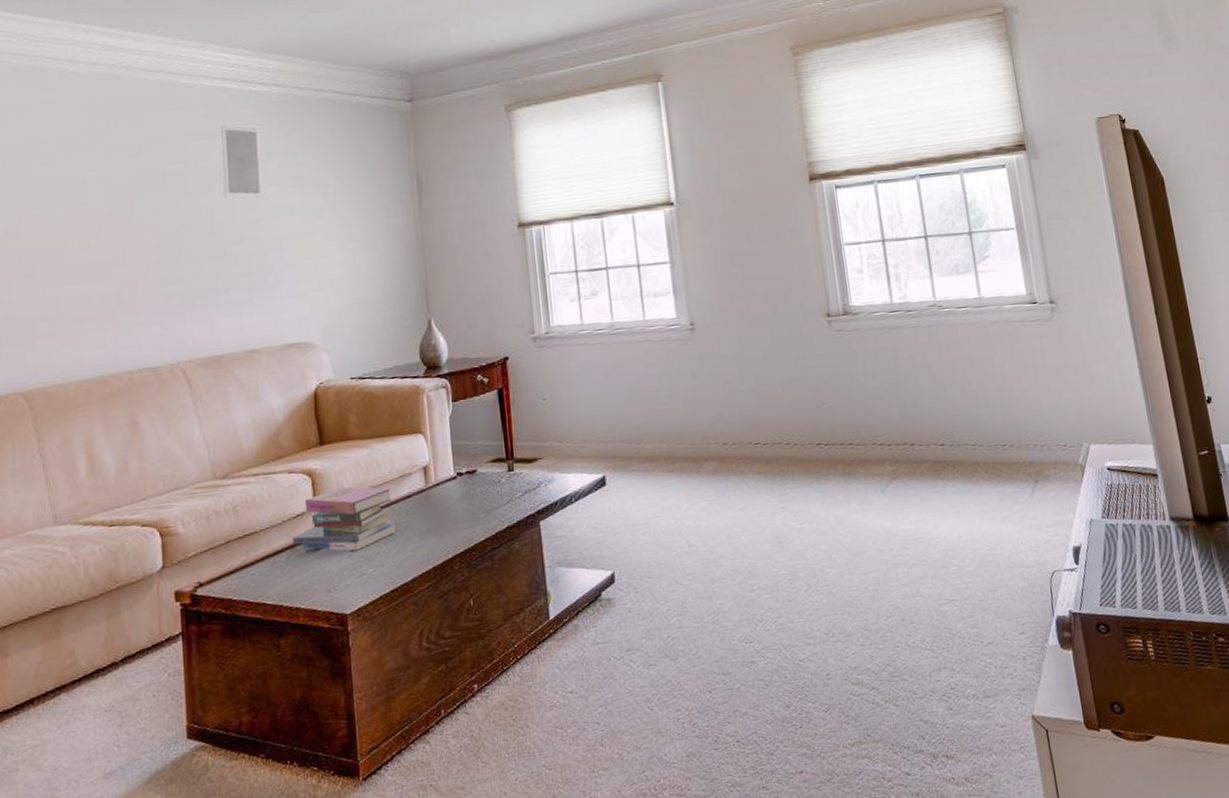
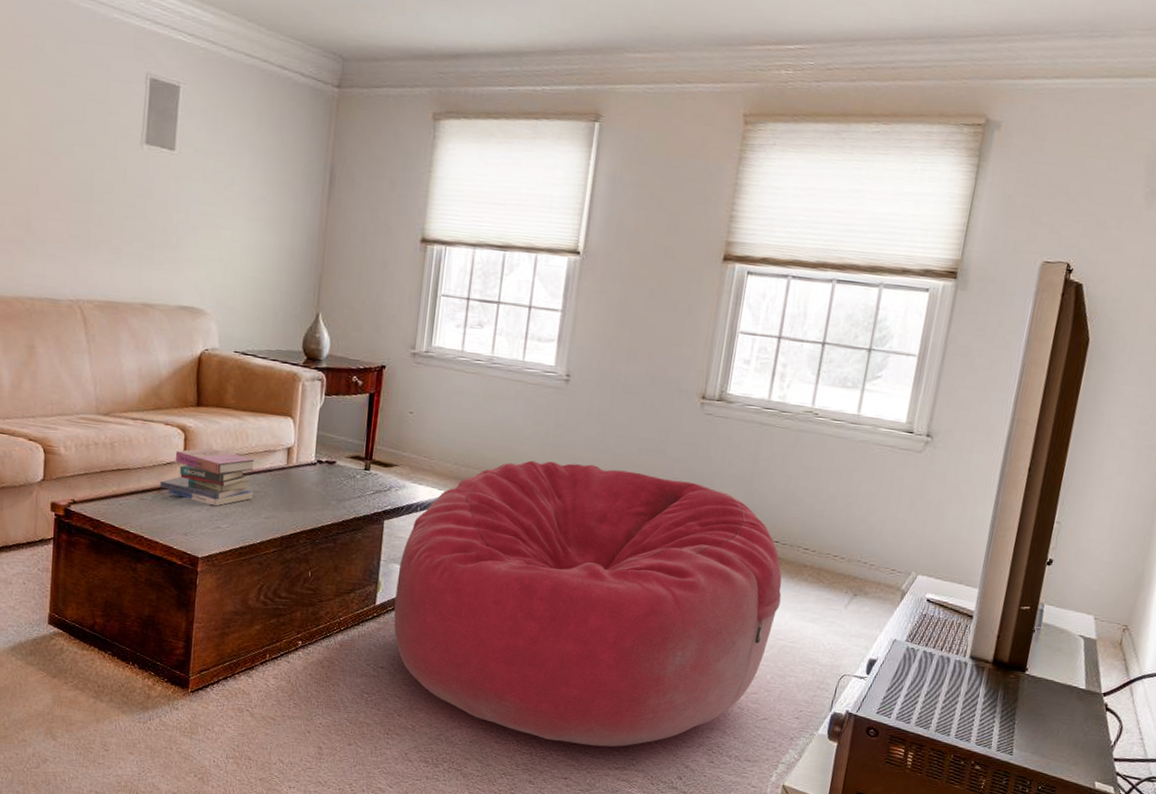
bean bag chair: none [566,403,967,731] -> present [394,460,782,747]

